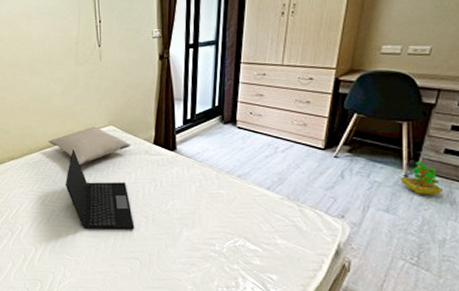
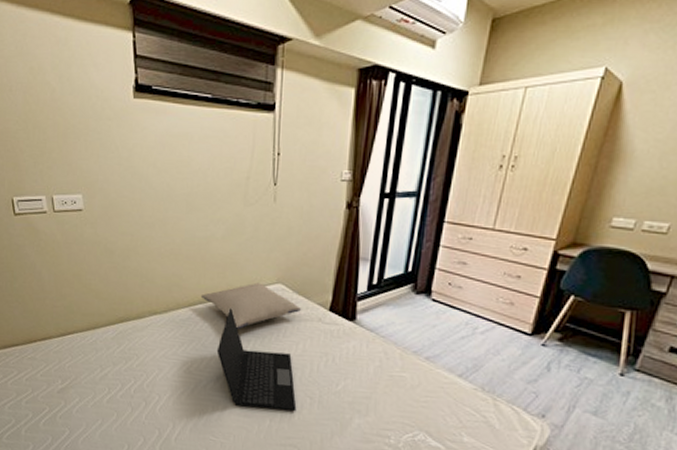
decorative plant: present [400,161,444,195] -> none [615,358,663,400]

